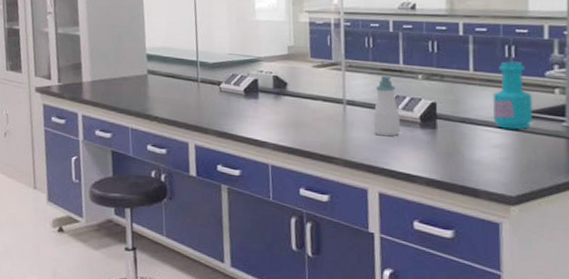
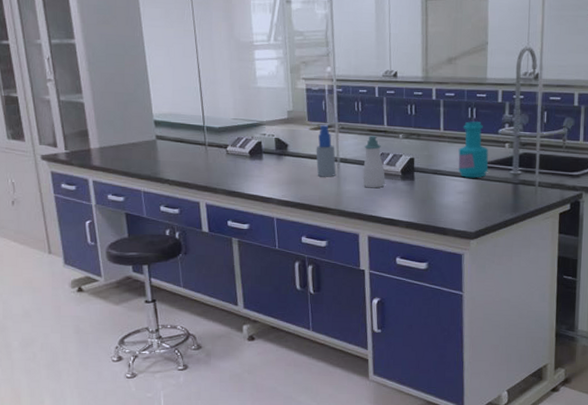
spray bottle: none [318,62,342,121] -> present [316,125,337,177]

